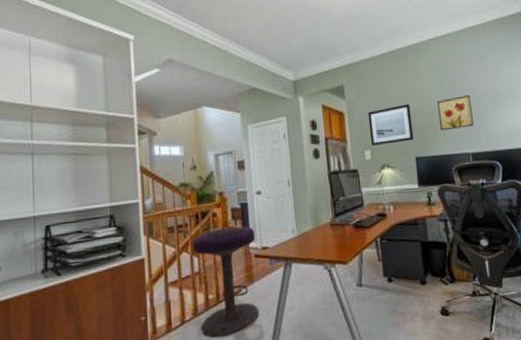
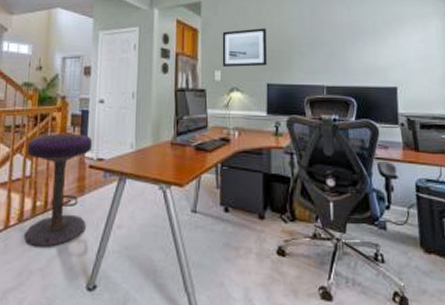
wall art: present [436,95,474,131] -> none [294,26,331,60]

